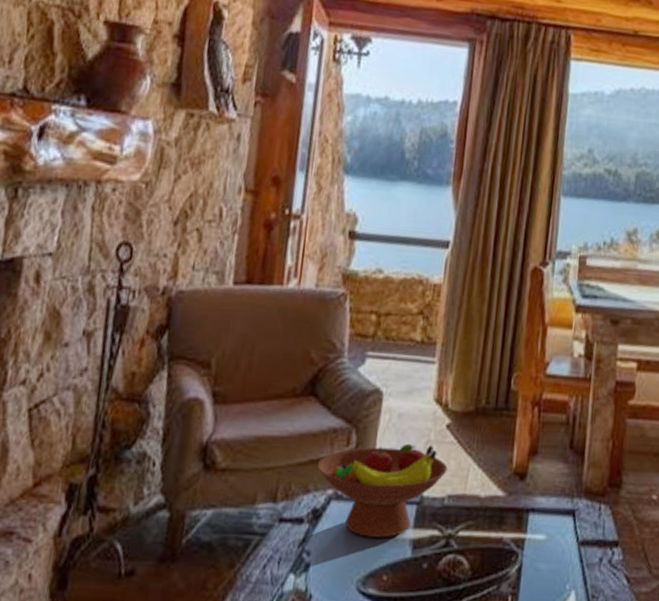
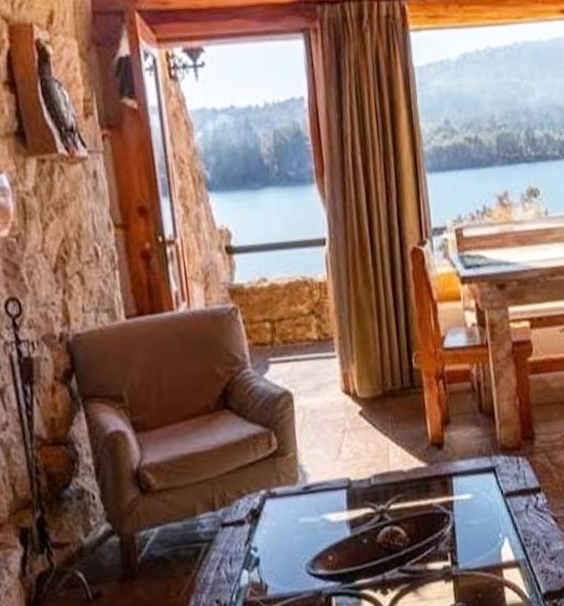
fruit bowl: present [317,443,448,538] -> none [245,433,368,526]

